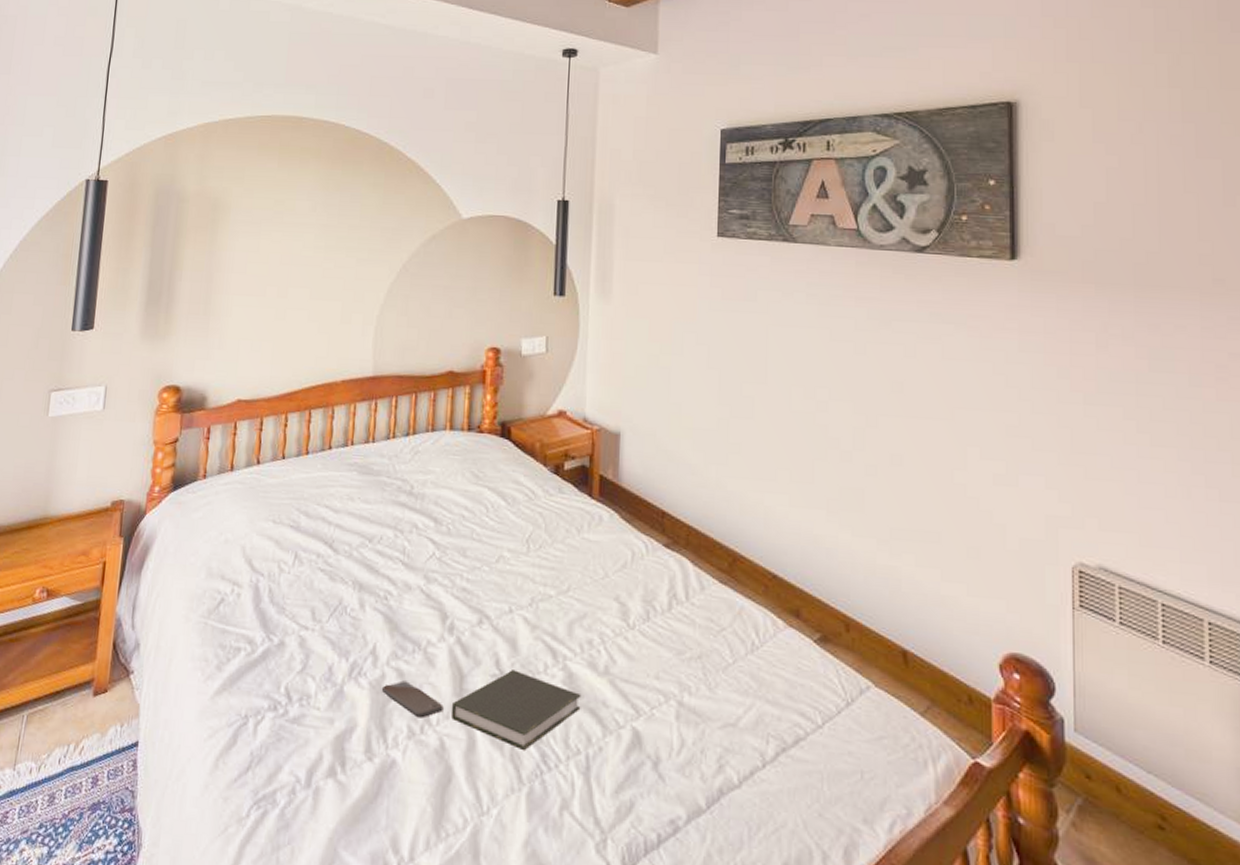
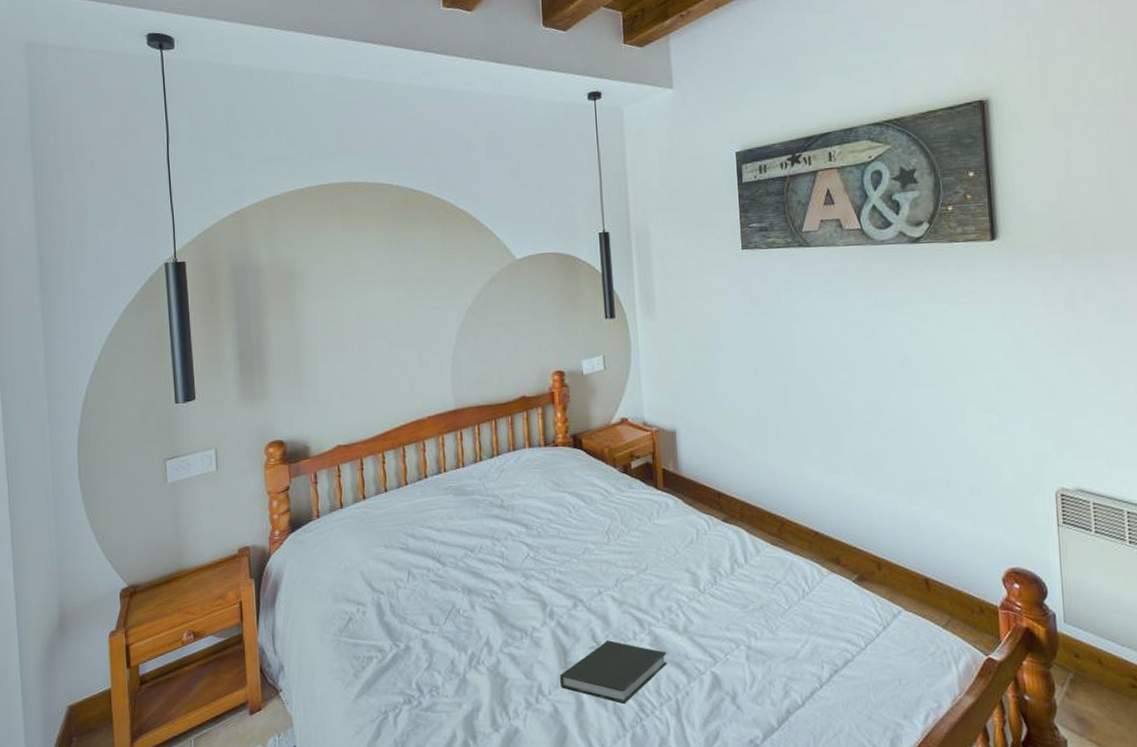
smartphone: present [381,680,444,718] -> none [498,663,553,691]

